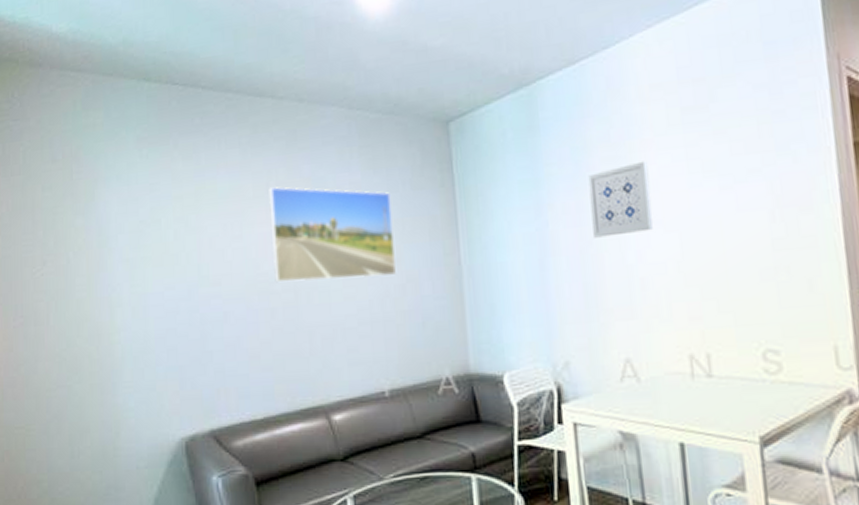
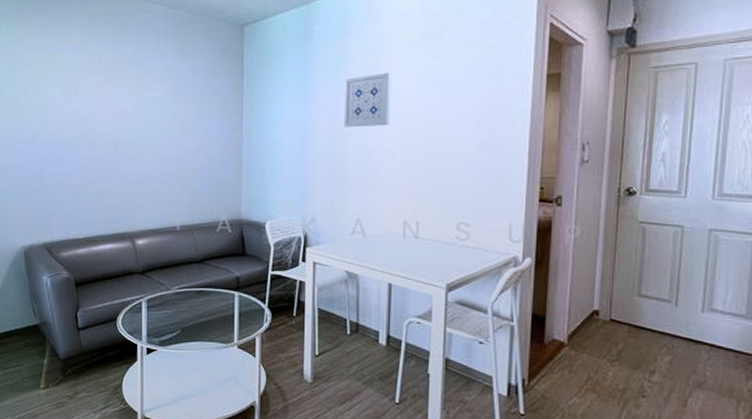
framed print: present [268,187,396,283] -> none [99,63,195,141]

